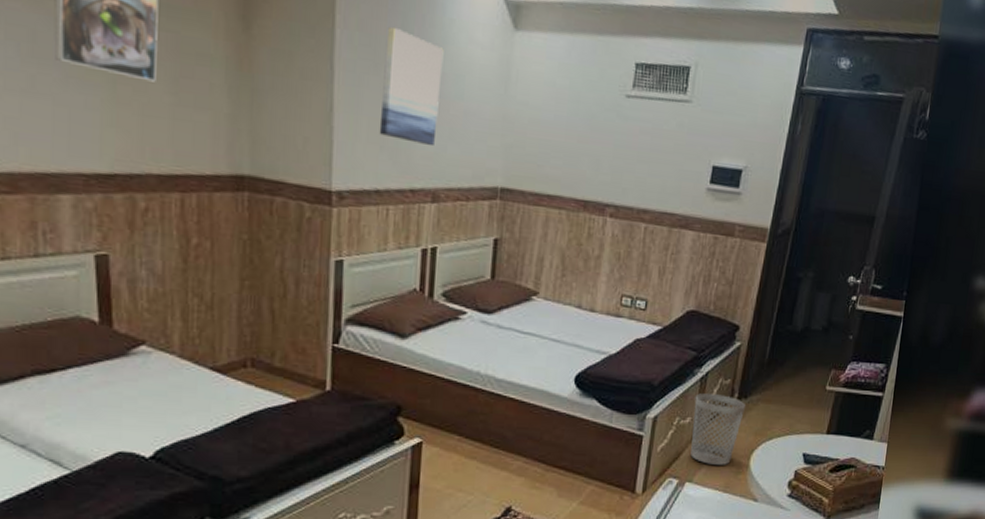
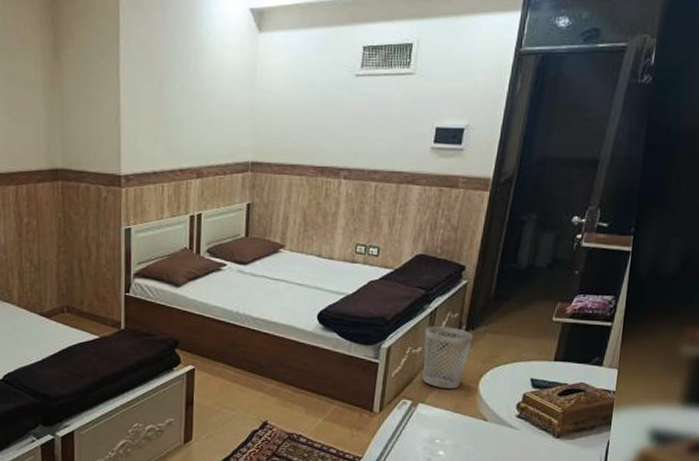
wall art: present [379,26,444,147] -> none [154,42,203,134]

